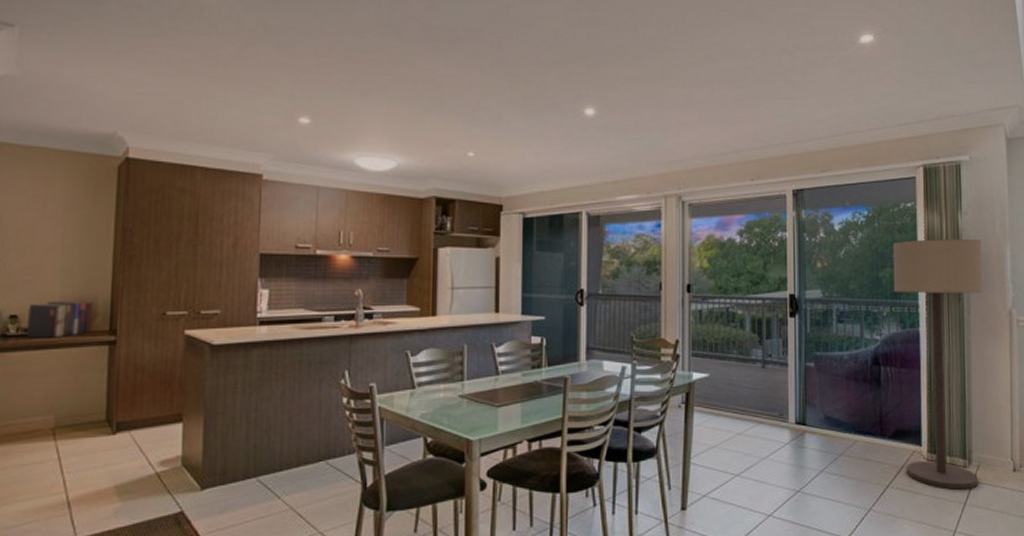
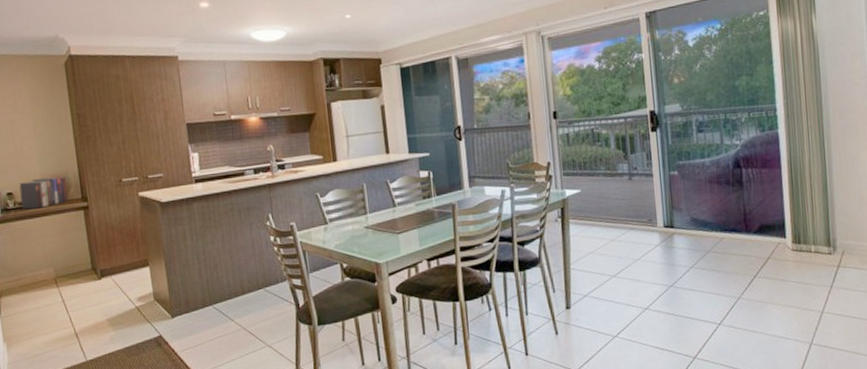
floor lamp: present [892,239,984,490] -> none [747,39,845,275]

